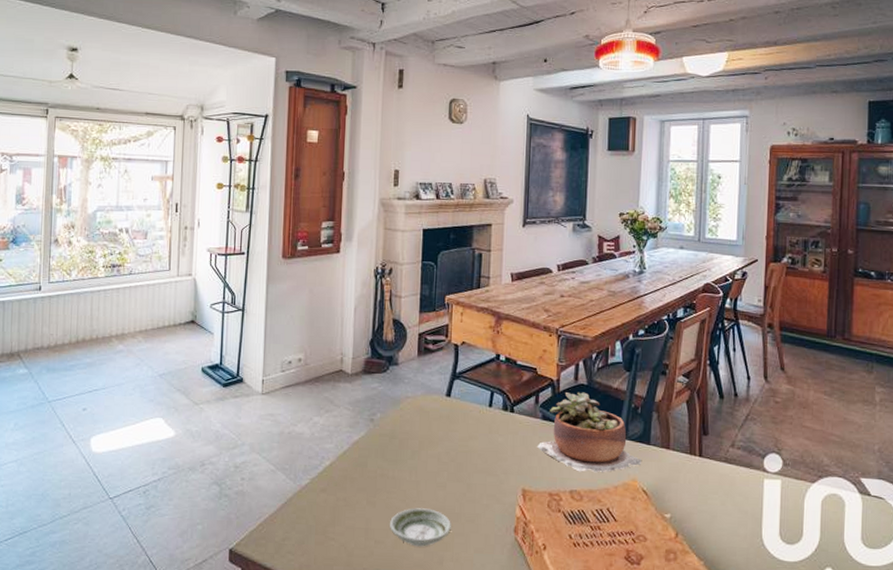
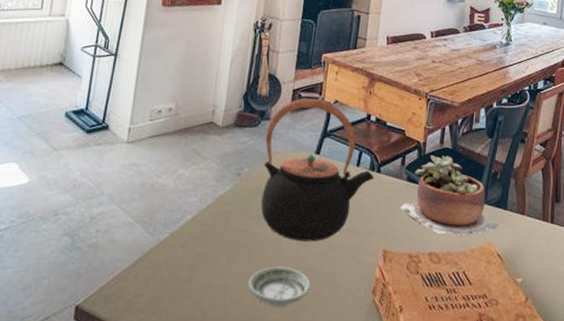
teapot: none [395,341,508,483] -> present [260,98,375,242]

